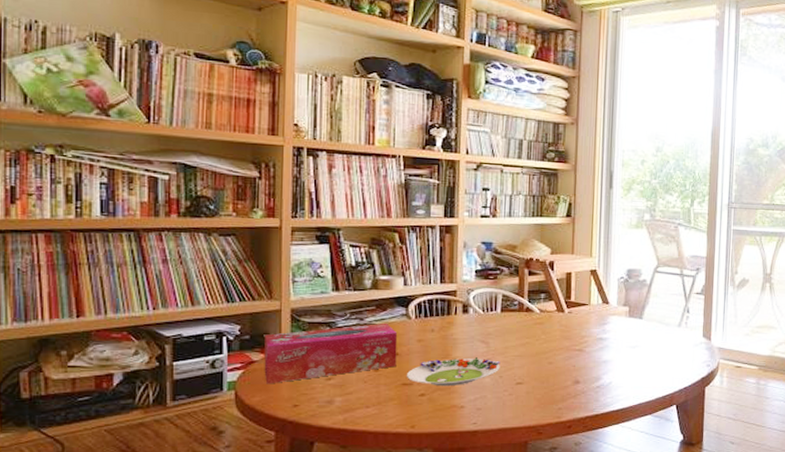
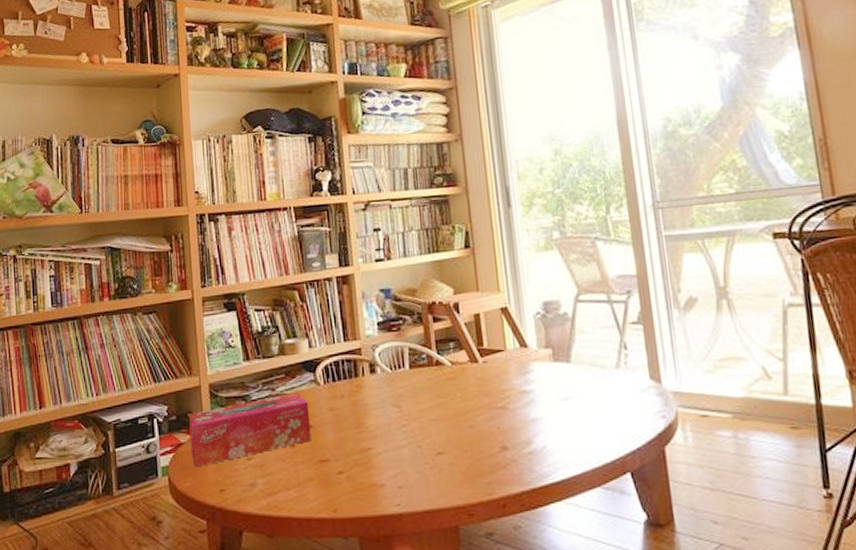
salad plate: present [406,357,500,387] -> none [322,425,417,462]

